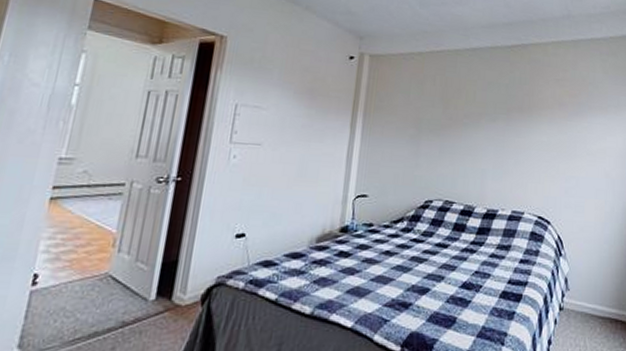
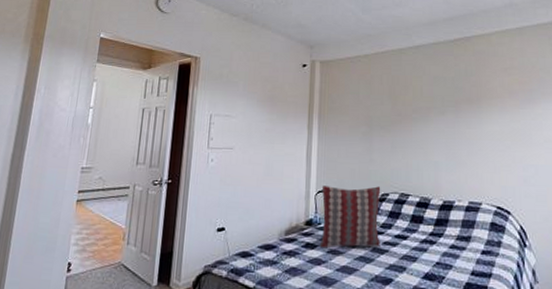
pillow: none [354,190,425,257] -> present [319,186,381,249]

